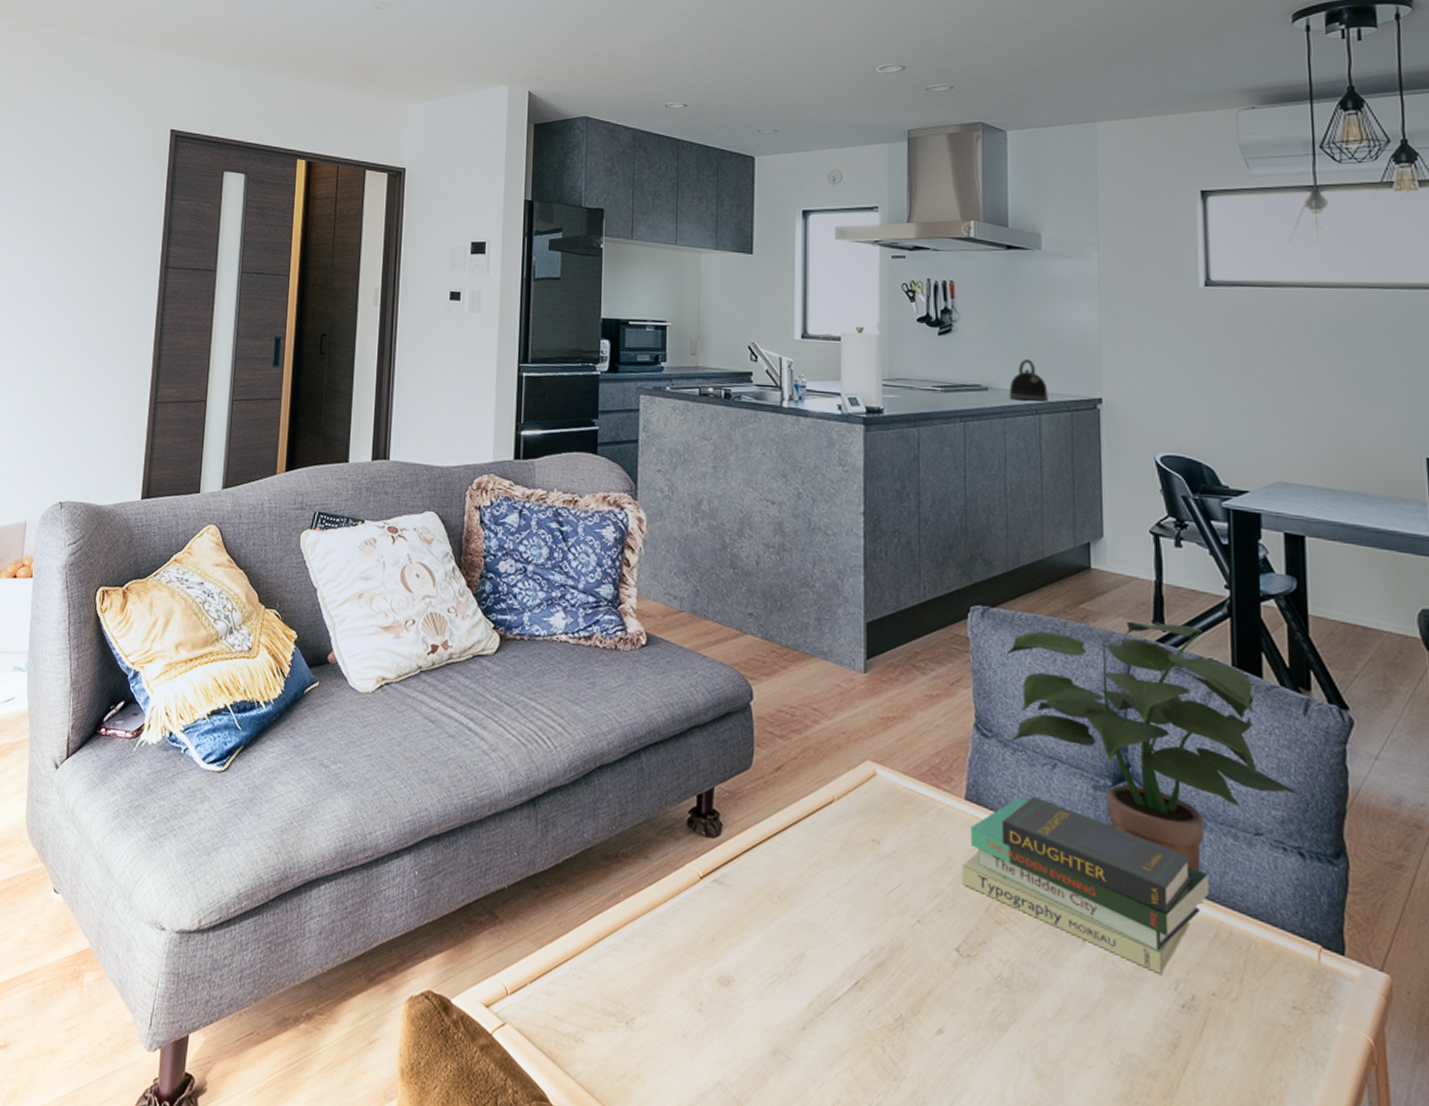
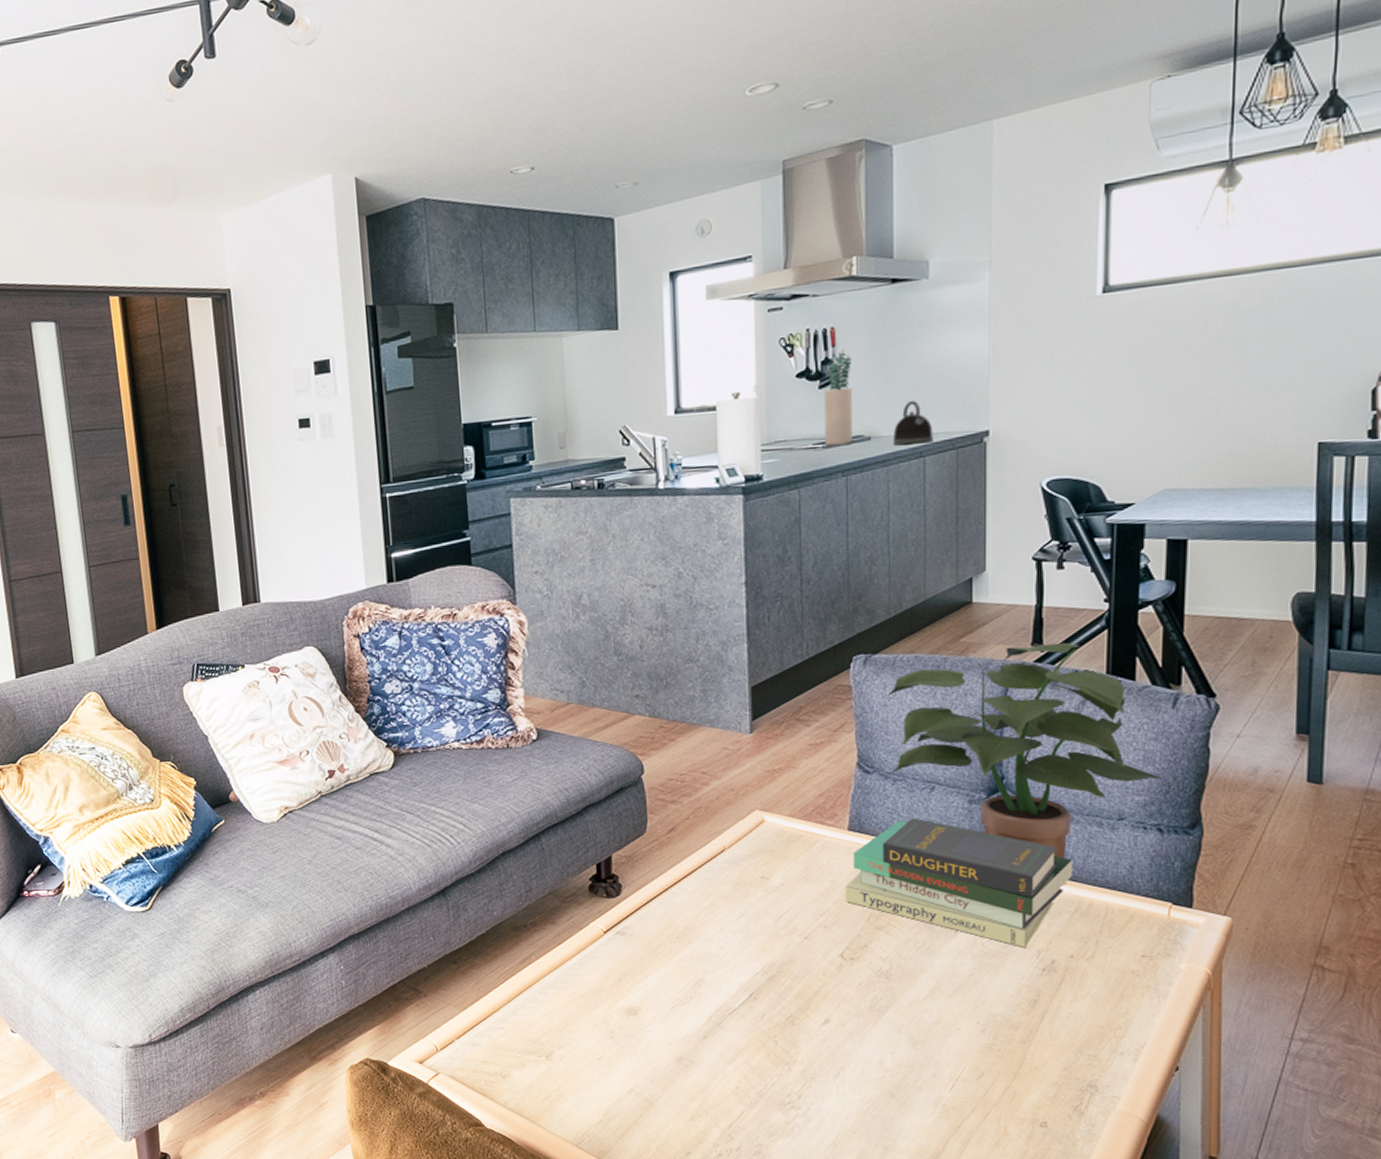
vase: none [942,302,971,393] -> present [823,349,854,447]

